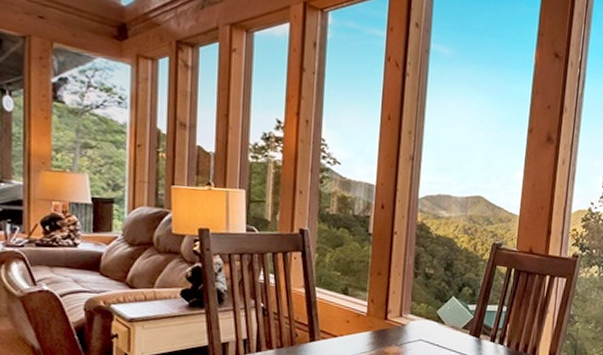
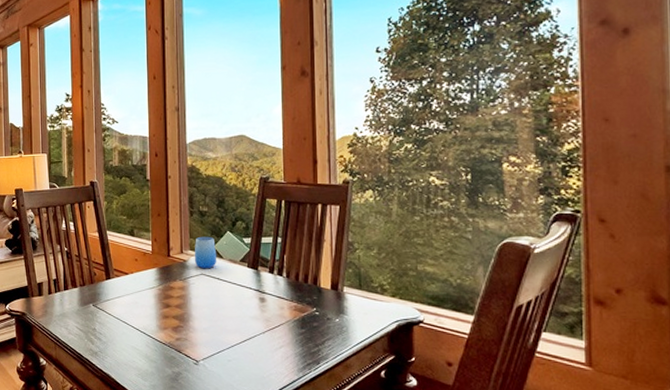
cup: none [413,300,439,335] -> present [194,236,217,269]

